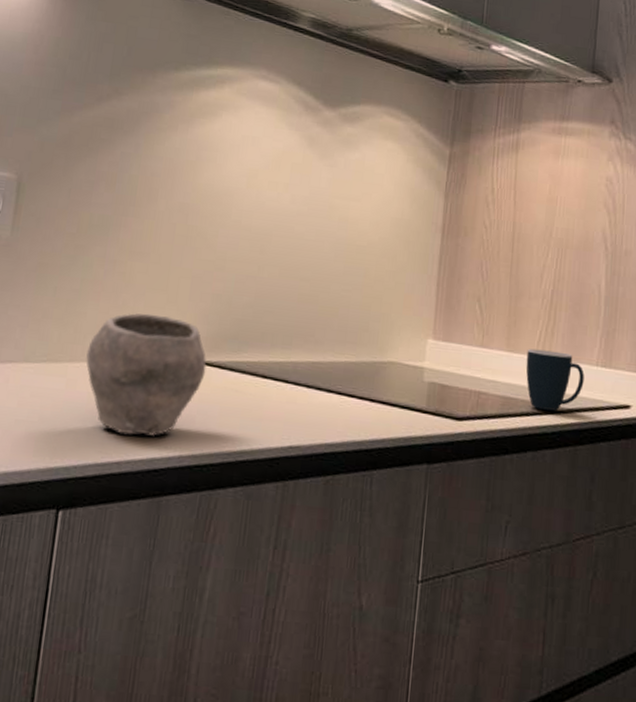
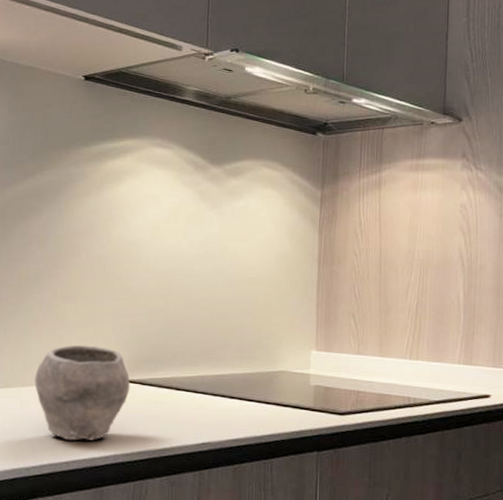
mug: present [525,348,584,411] -> none [397,353,448,403]

